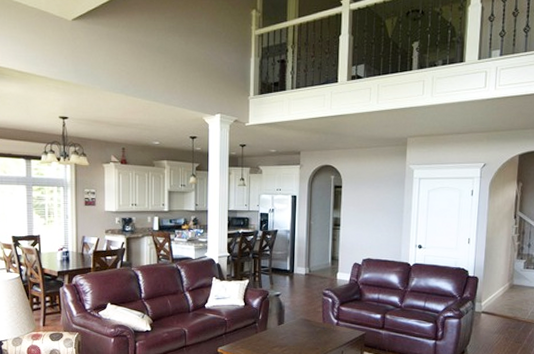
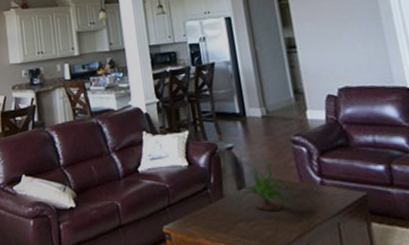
plant: none [275,307,318,342] -> present [235,162,296,212]

